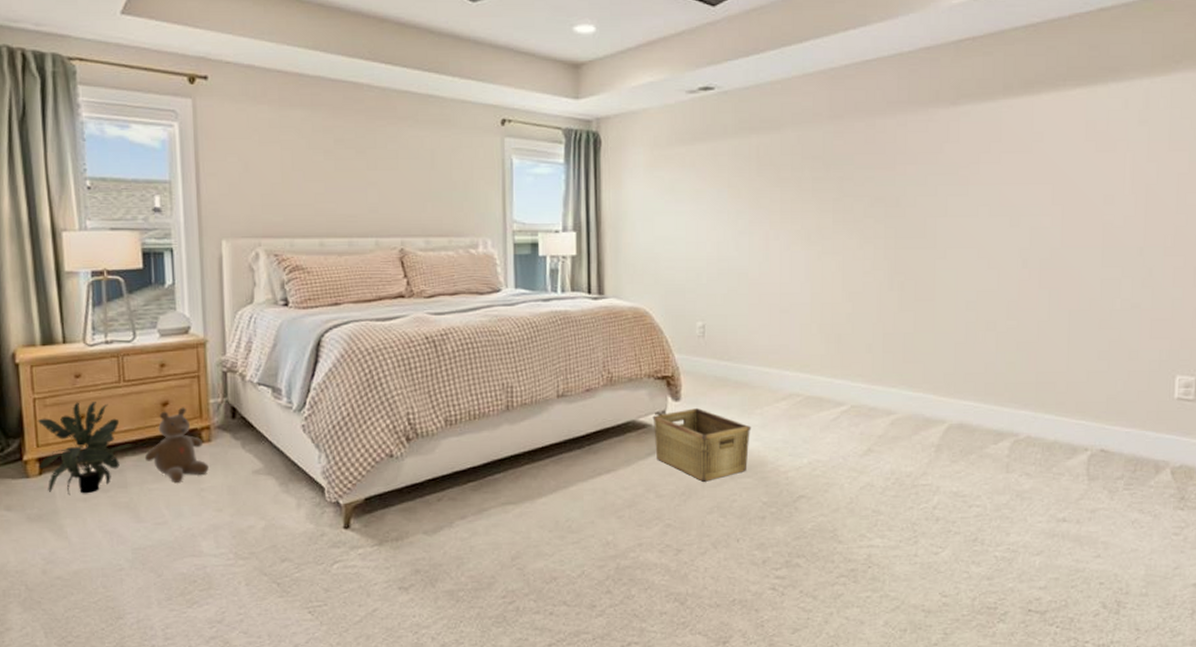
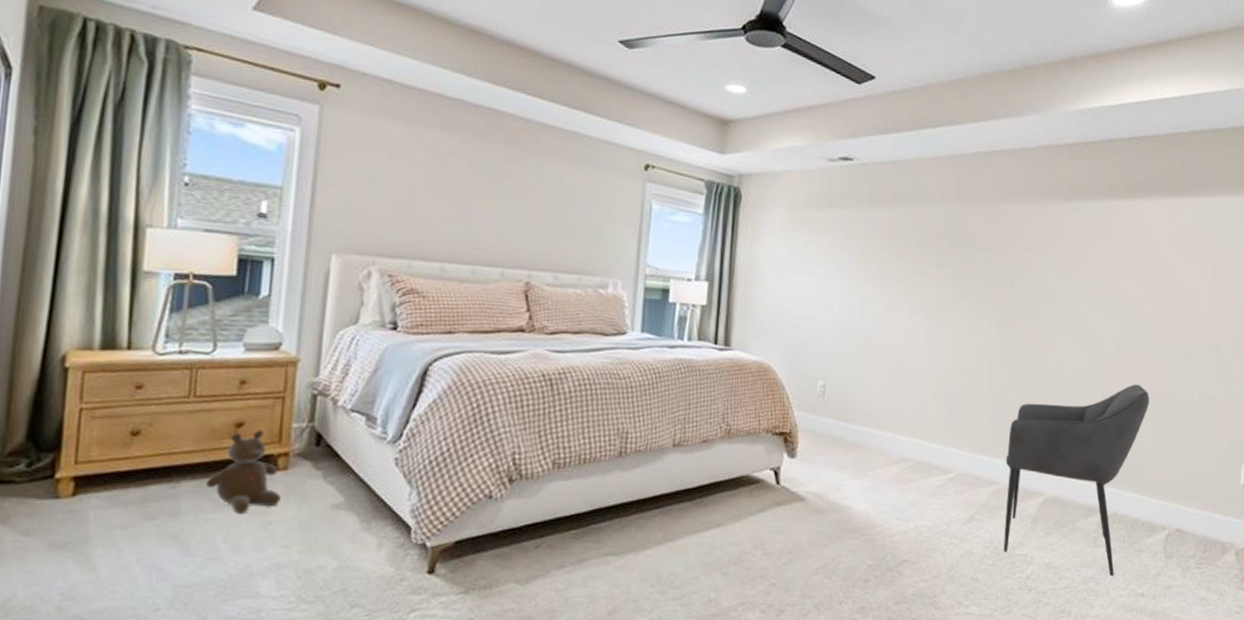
potted plant: present [37,402,134,496] -> none [74,416,195,522]
hamper: present [652,407,752,482] -> none [767,465,863,541]
armchair: none [902,298,1063,503] -> present [1003,384,1150,577]

